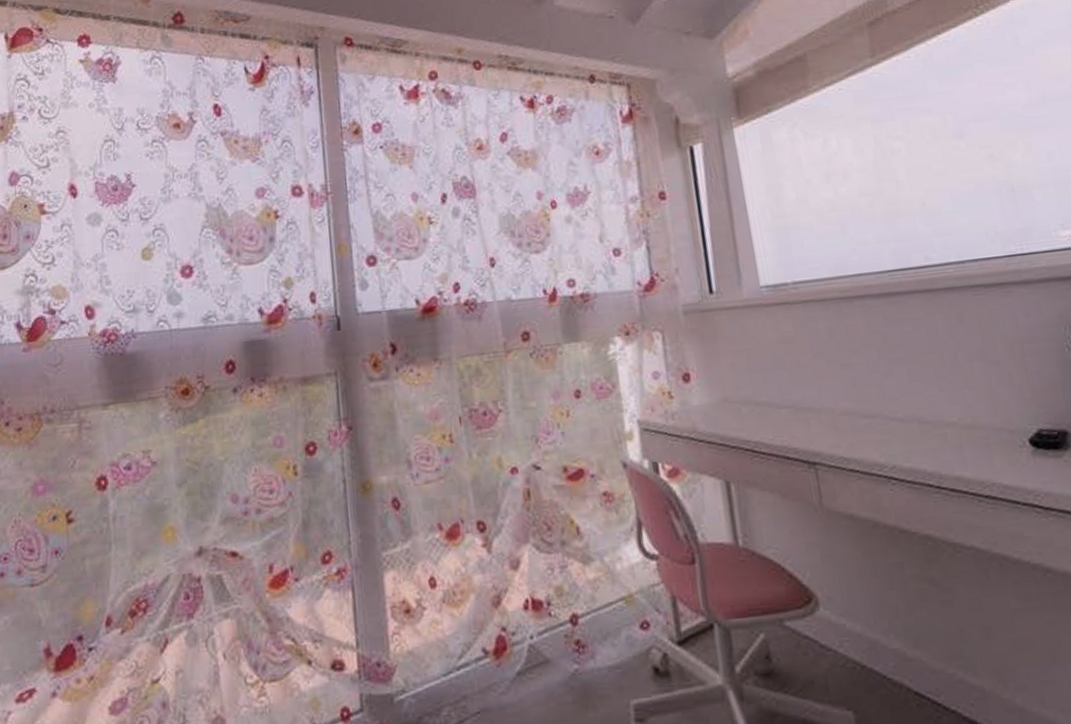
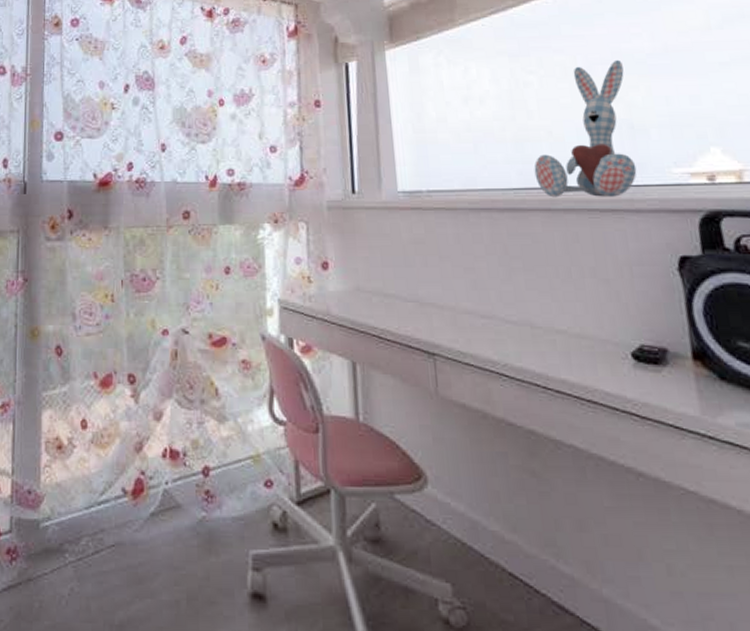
stuffed toy: none [908,115,1022,277] -> present [534,59,637,198]

